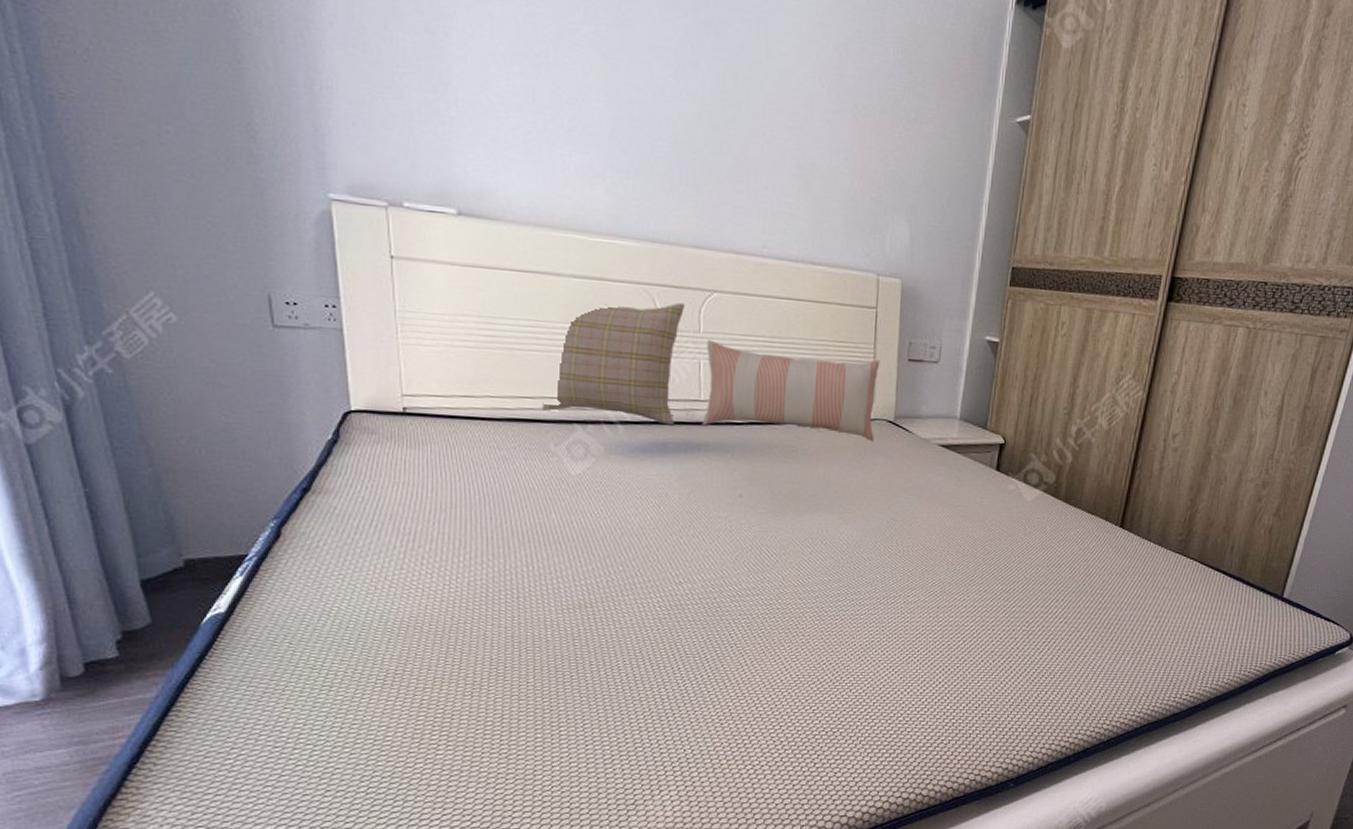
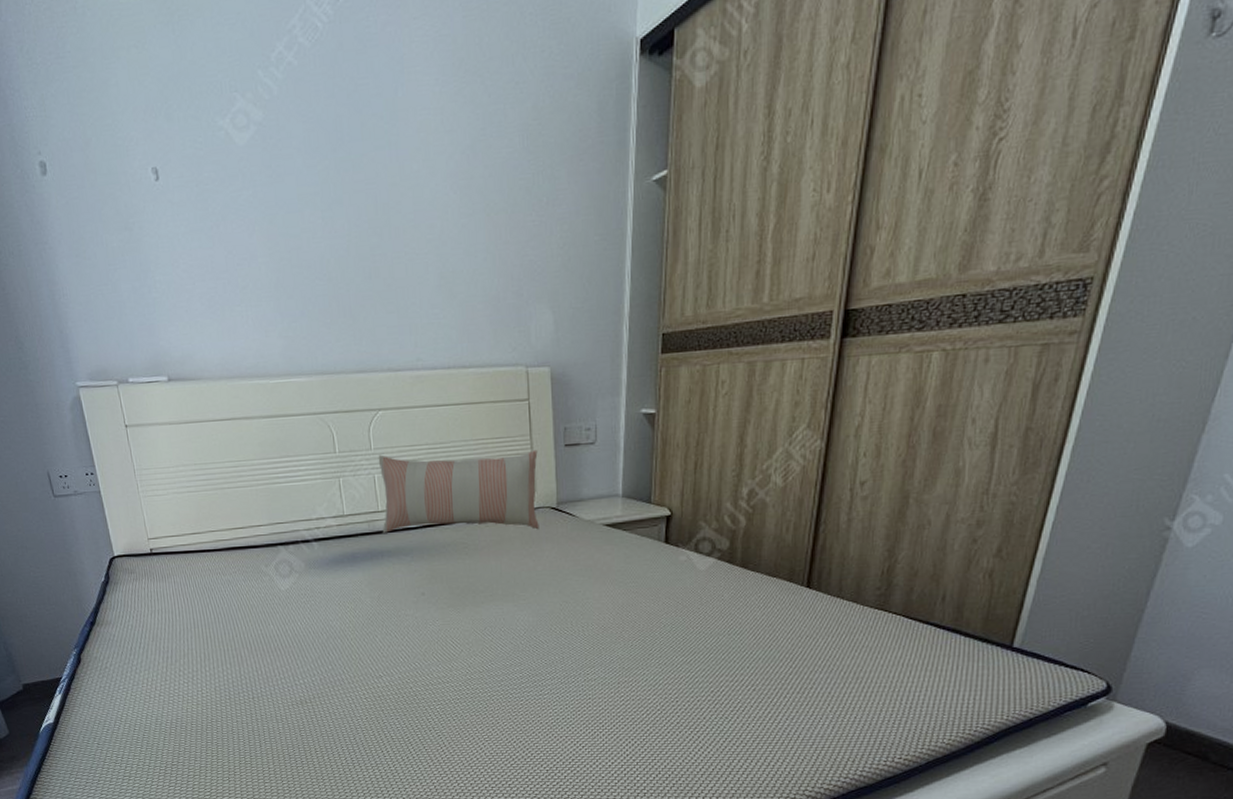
pillow: present [542,302,686,426] -> none [251,425,358,538]

